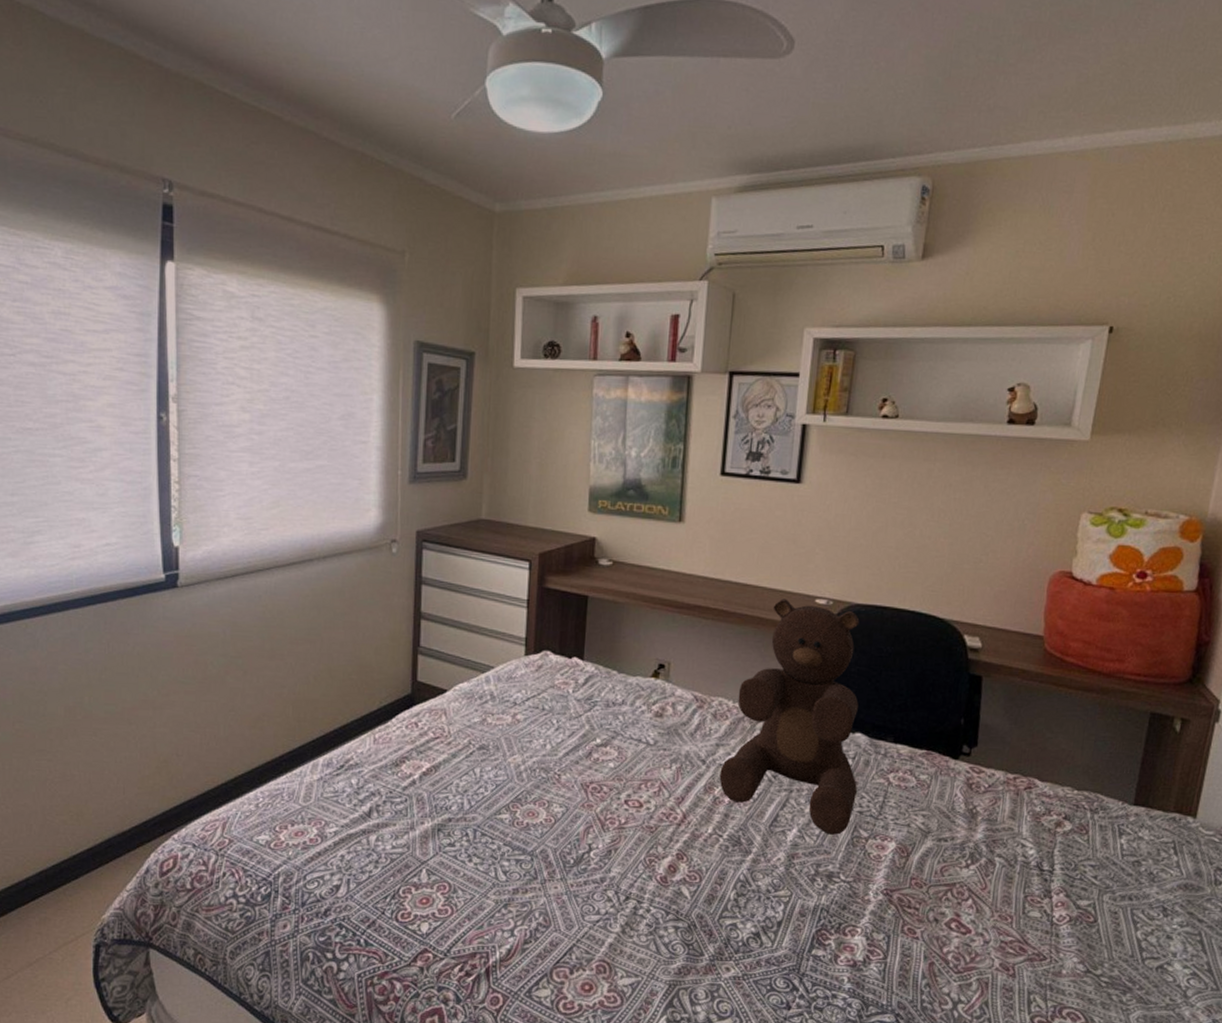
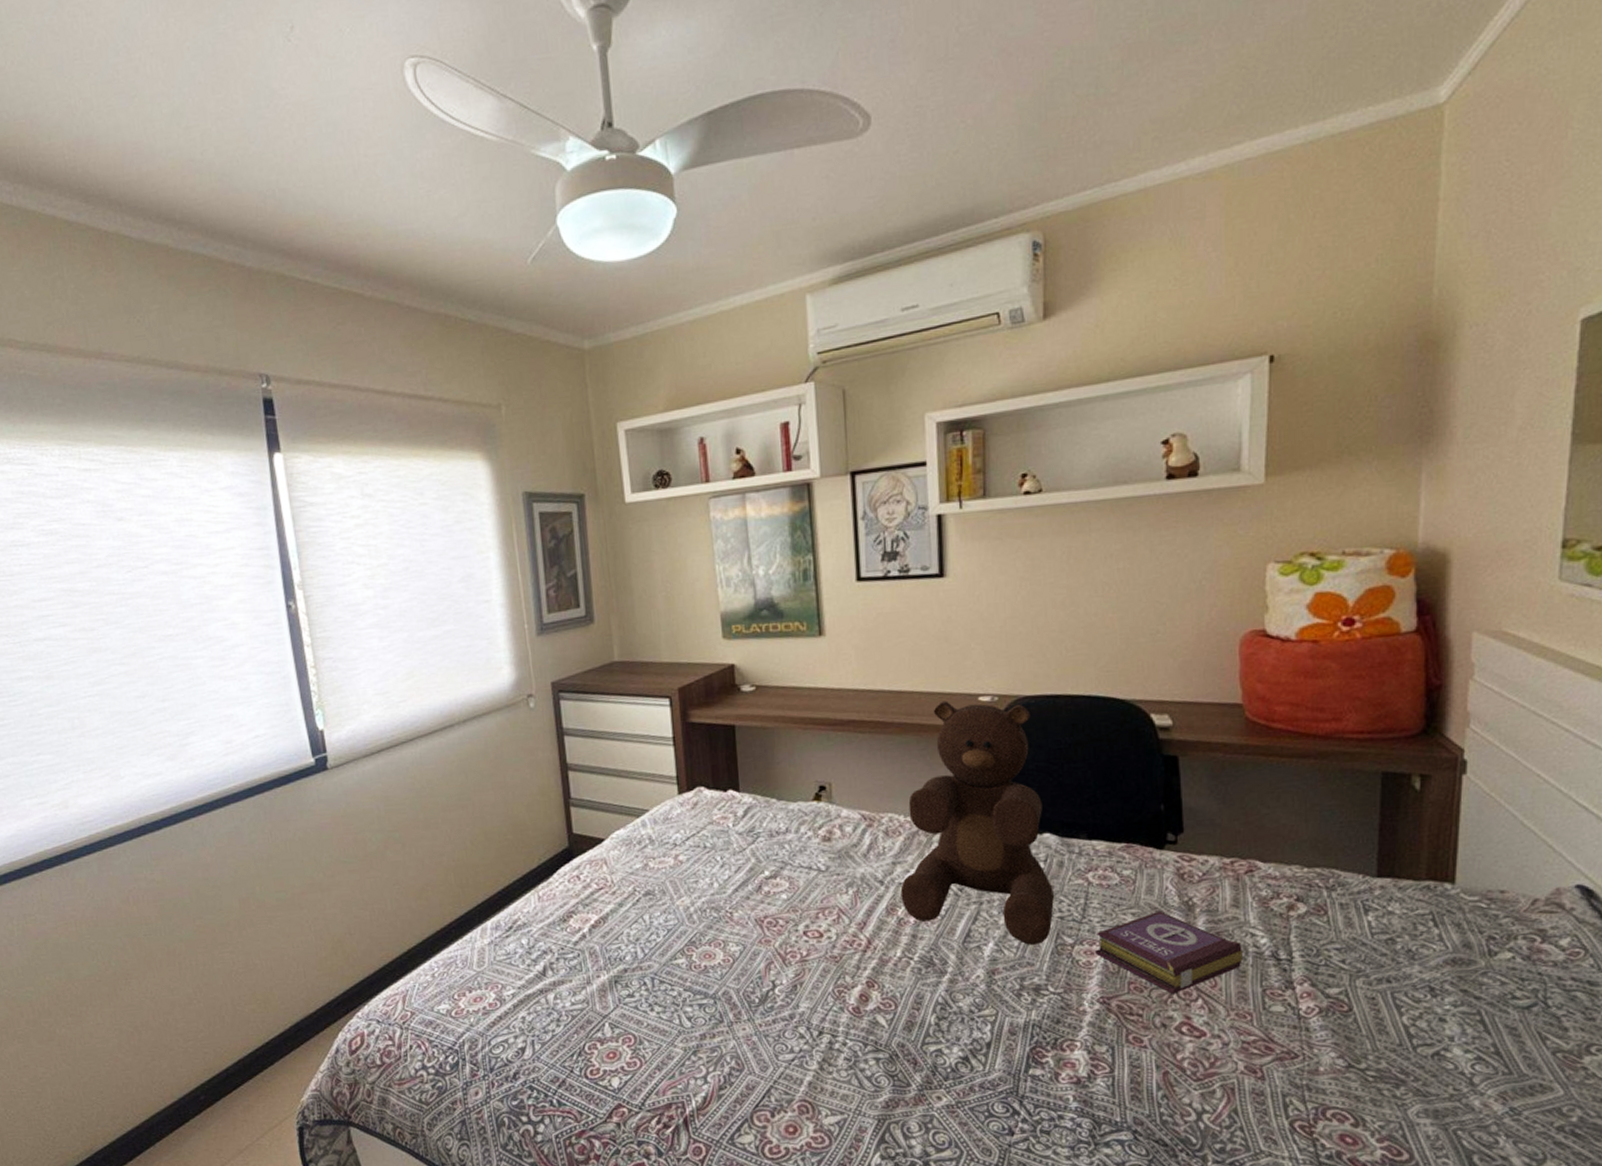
book: none [886,815,1013,892] -> present [1096,910,1243,994]

